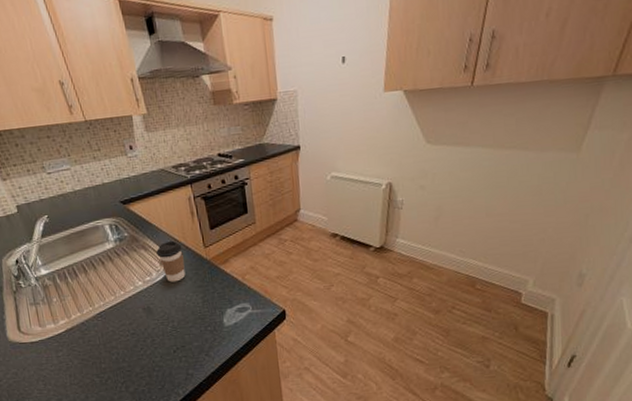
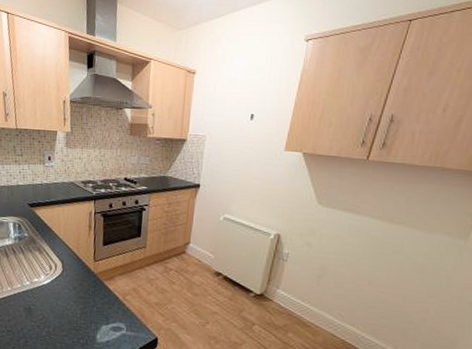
coffee cup: present [156,241,186,282] -> none [49,249,74,289]

